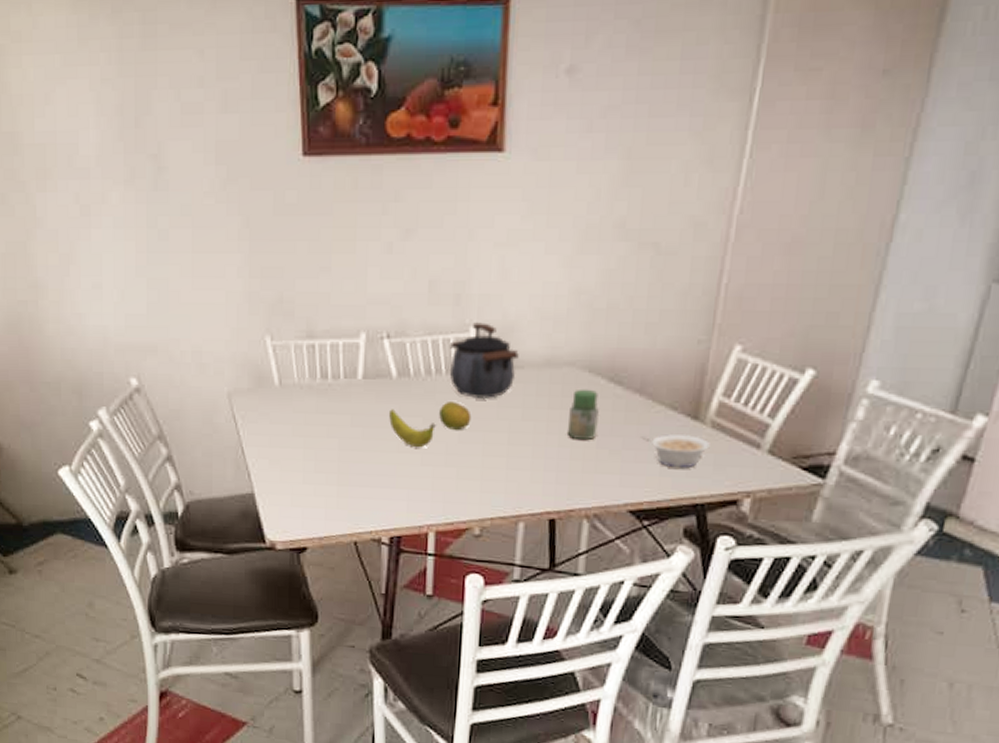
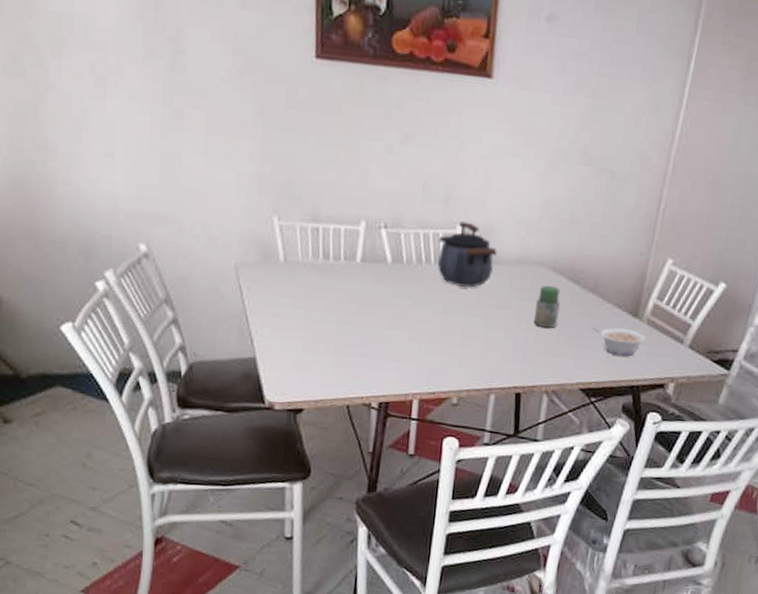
banana: present [389,409,436,448] -> none [383,290,424,326]
fruit: present [439,402,472,430] -> none [427,287,455,313]

